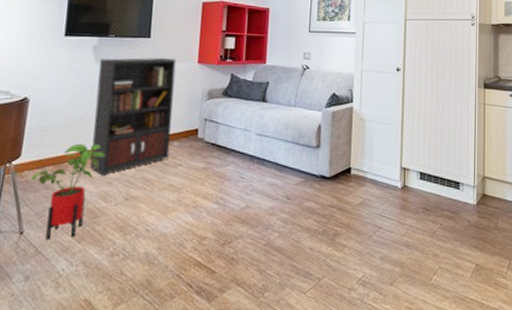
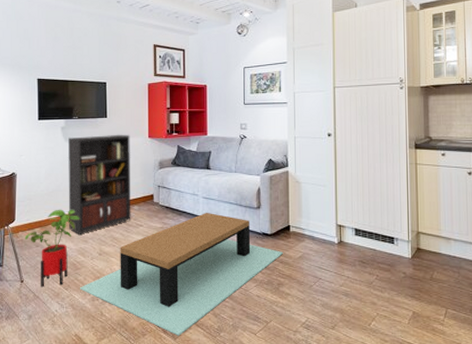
coffee table: none [97,150,343,298] -> present [80,212,284,336]

